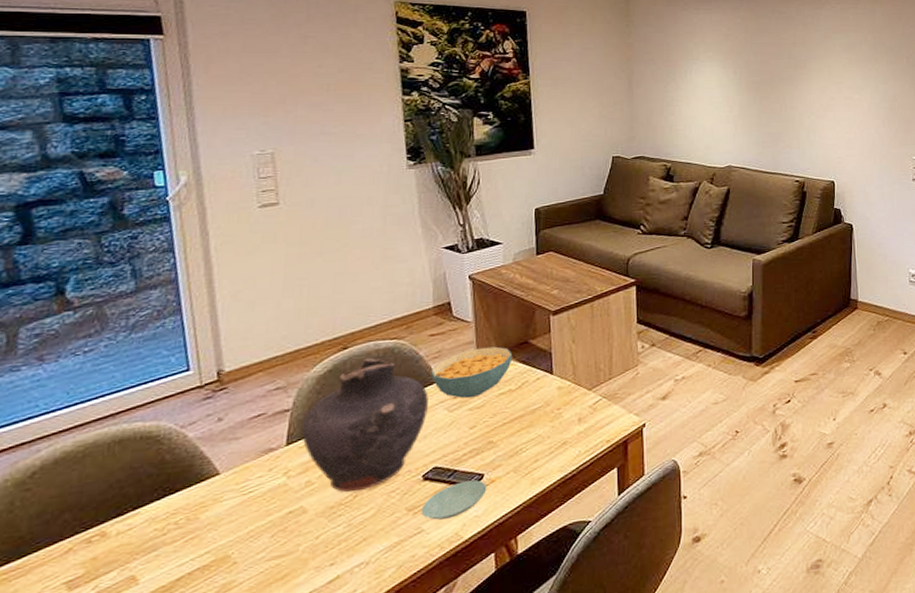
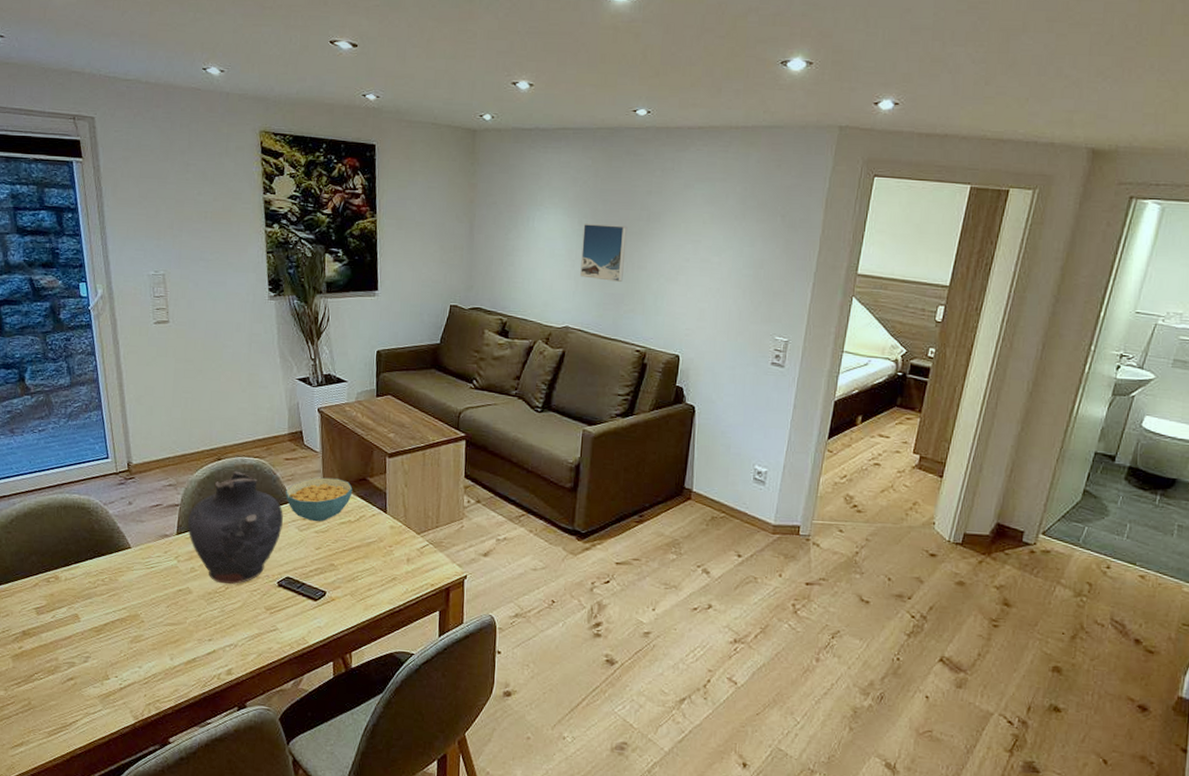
saucer: present [421,480,487,520] -> none [276,594,329,624]
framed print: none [738,73,778,122] -> present [580,224,627,282]

